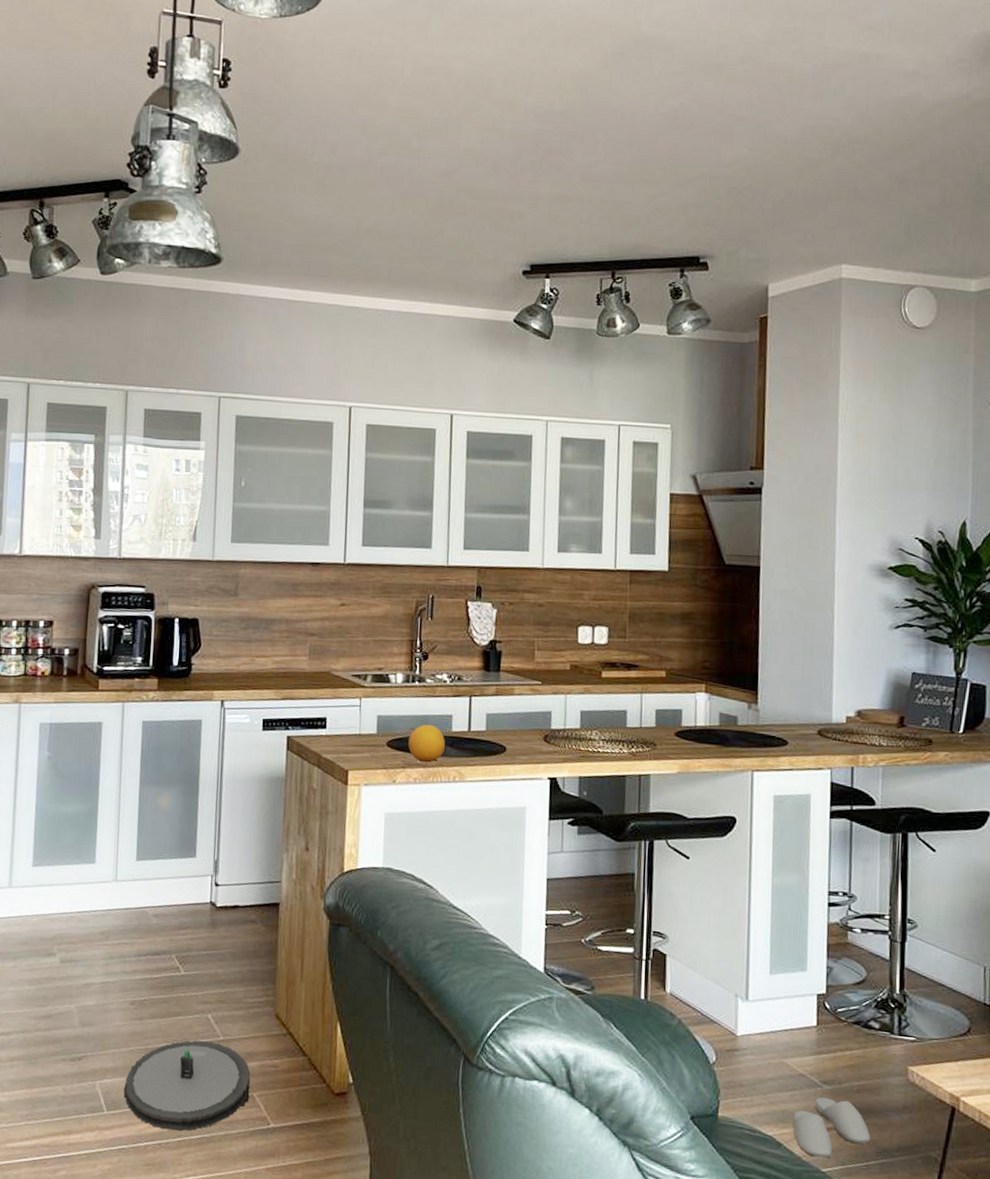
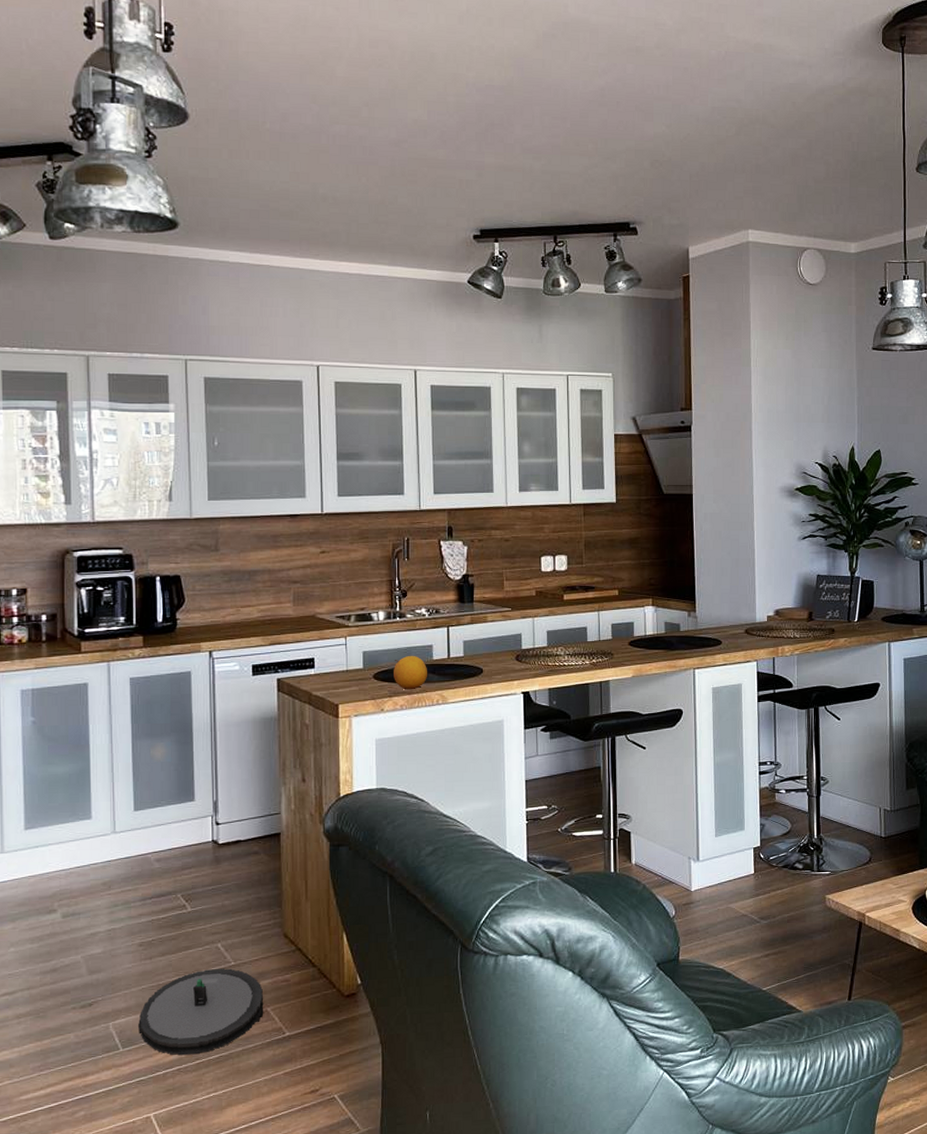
slippers: present [793,1097,871,1159] -> none [739,930,800,980]

